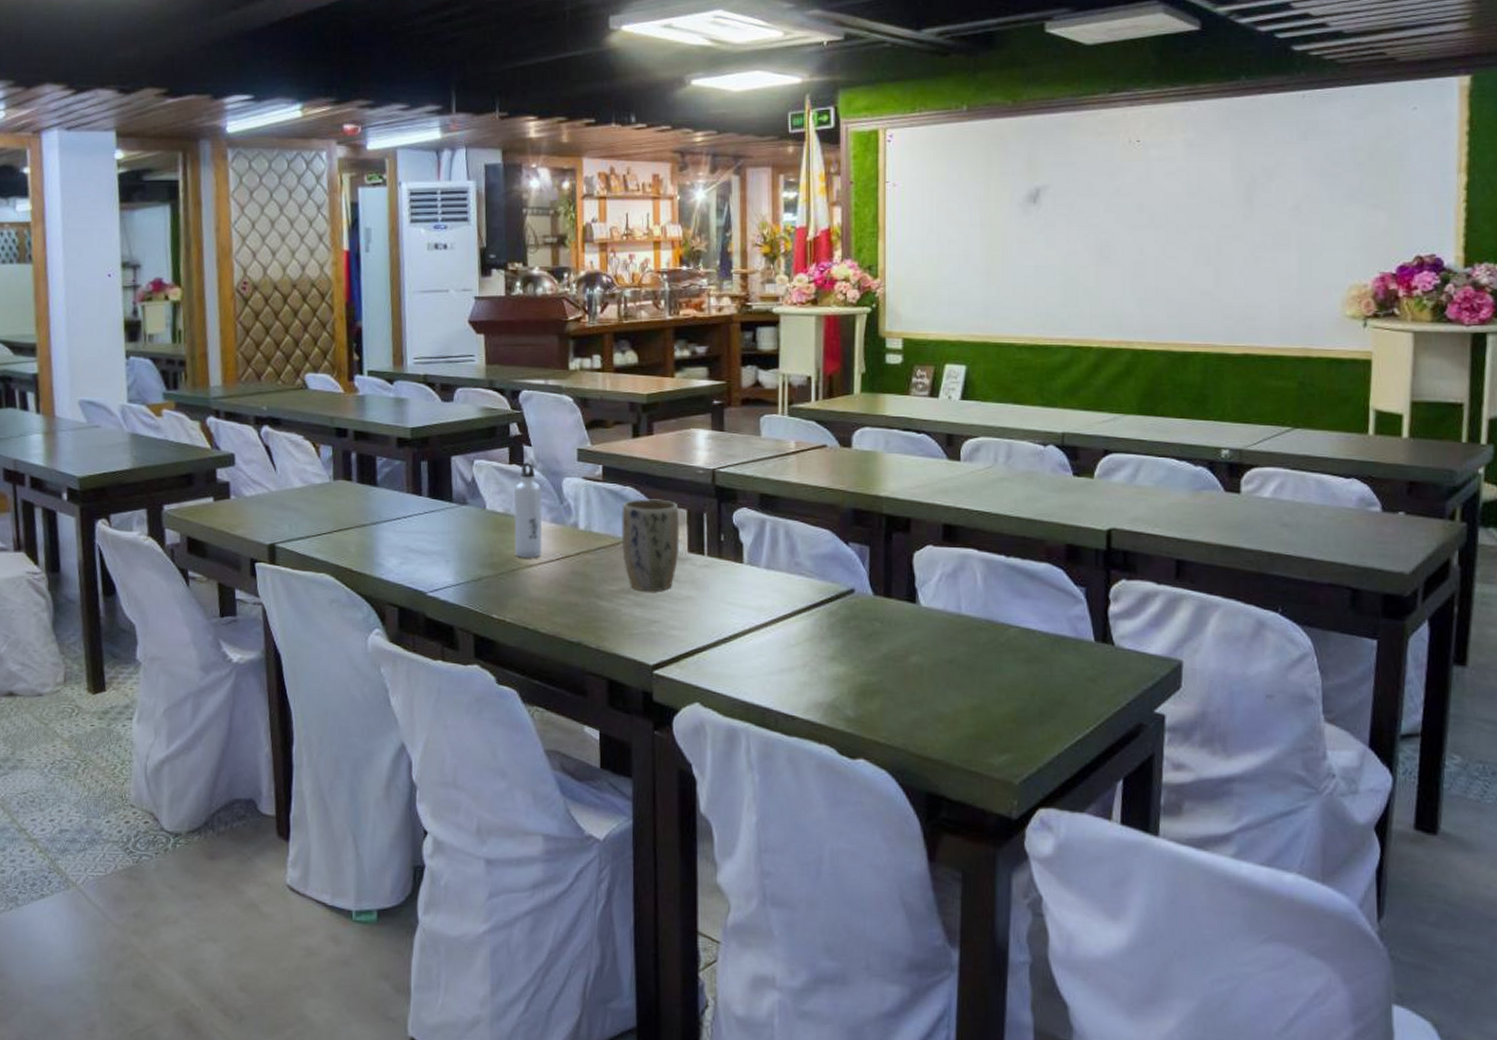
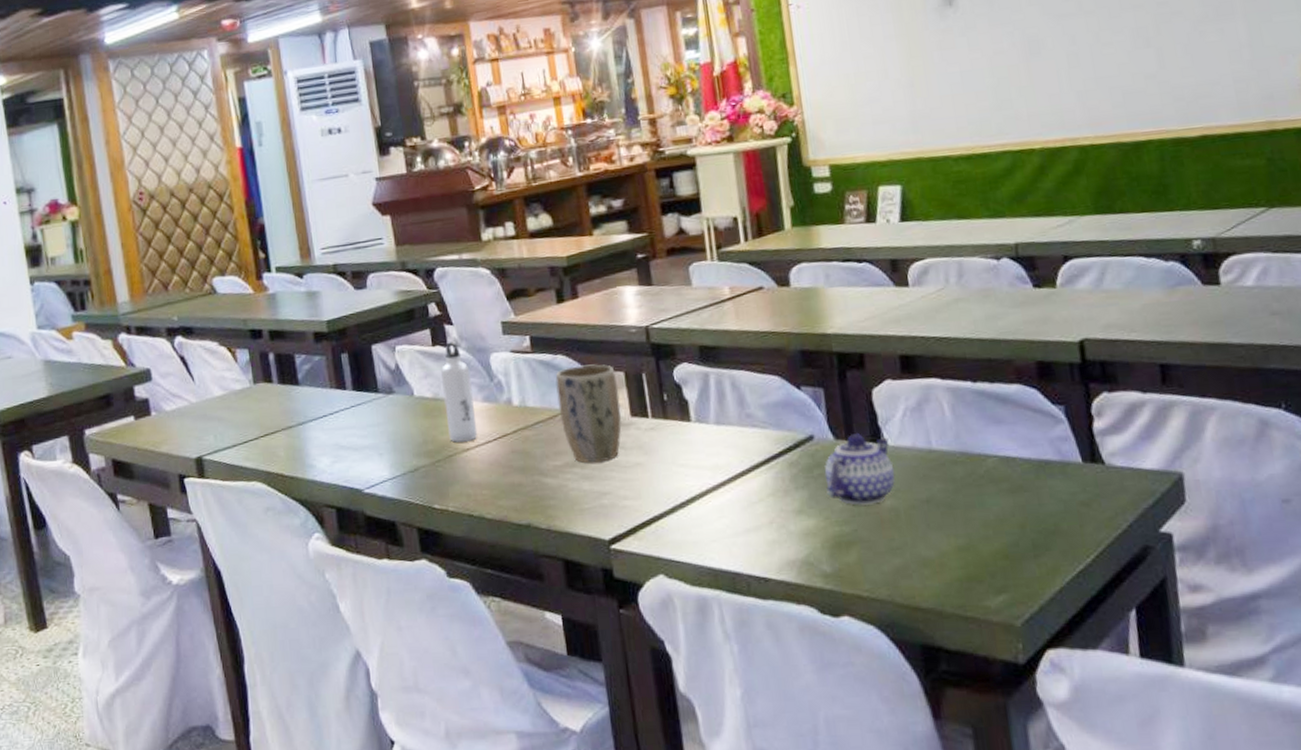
teapot: none [858,591,924,659] -> present [824,432,895,505]

